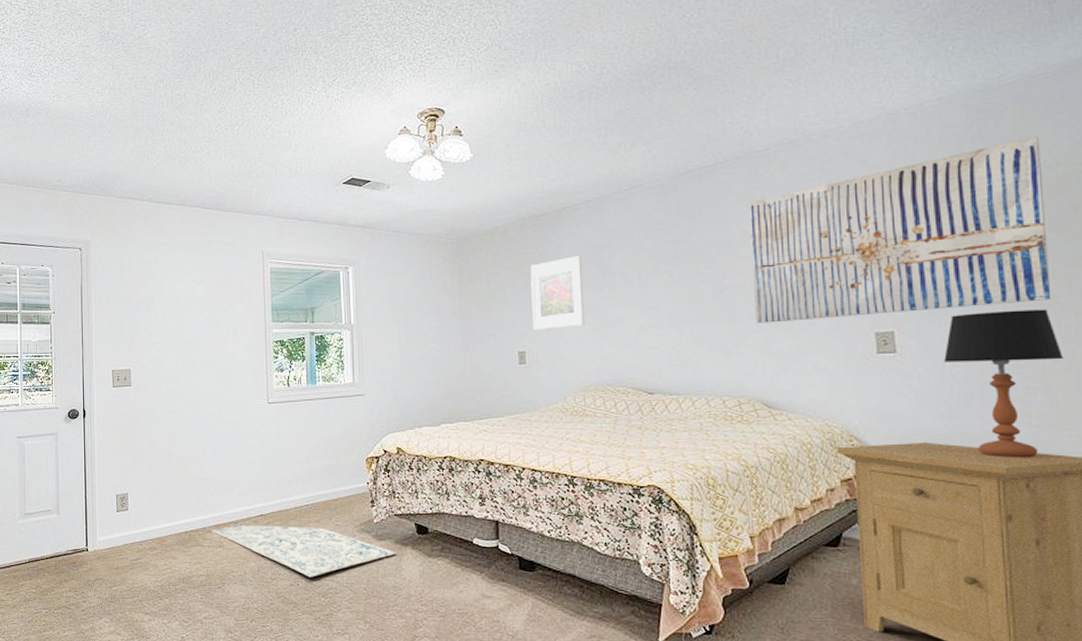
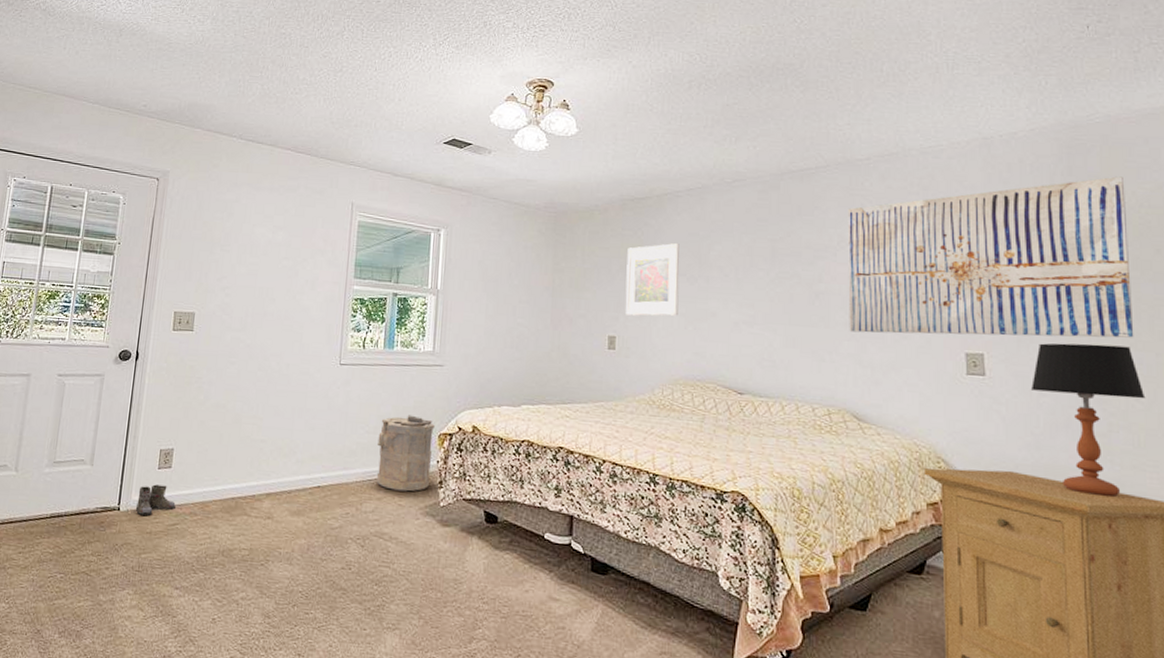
boots: none [99,526,136,553] -> present [132,484,176,516]
rug: present [210,525,396,578] -> none [260,495,461,562]
laundry hamper: none [311,443,362,513] -> present [377,415,435,492]

